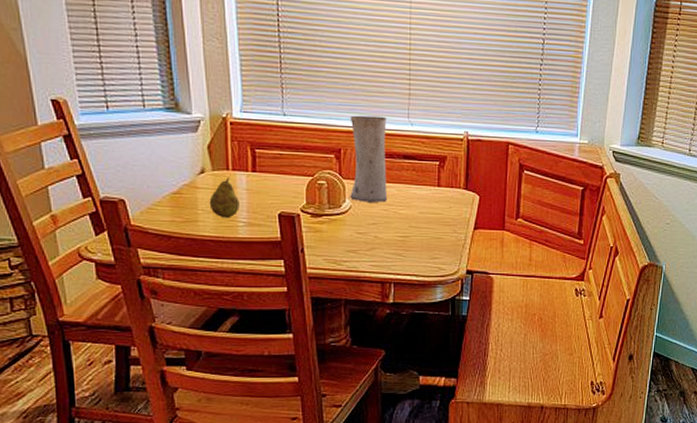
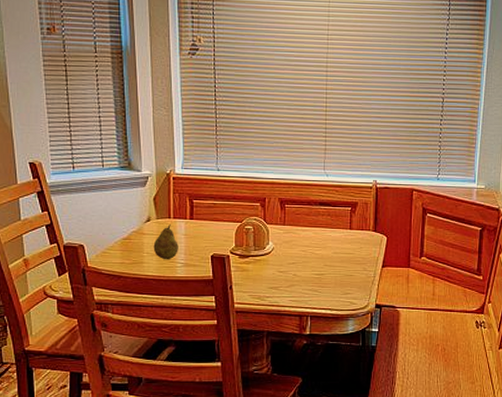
vase: present [350,115,387,203] -> none [273,169,305,244]

